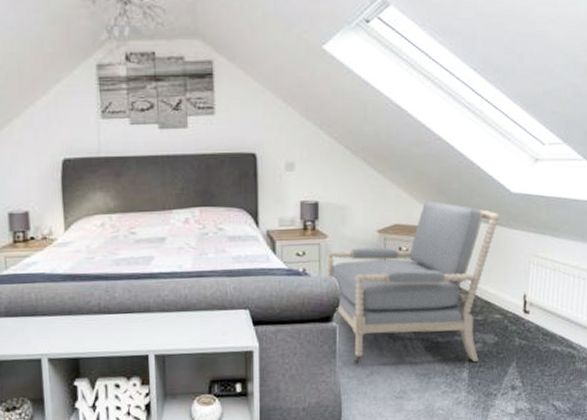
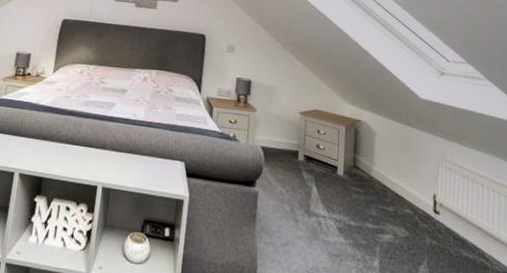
armchair: present [327,200,499,365] -> none [253,94,409,254]

